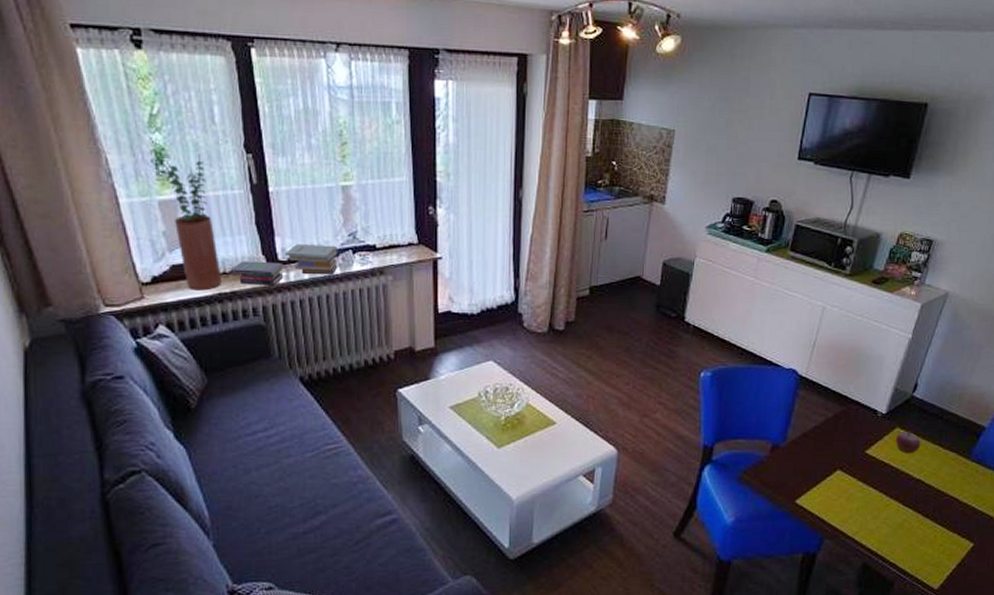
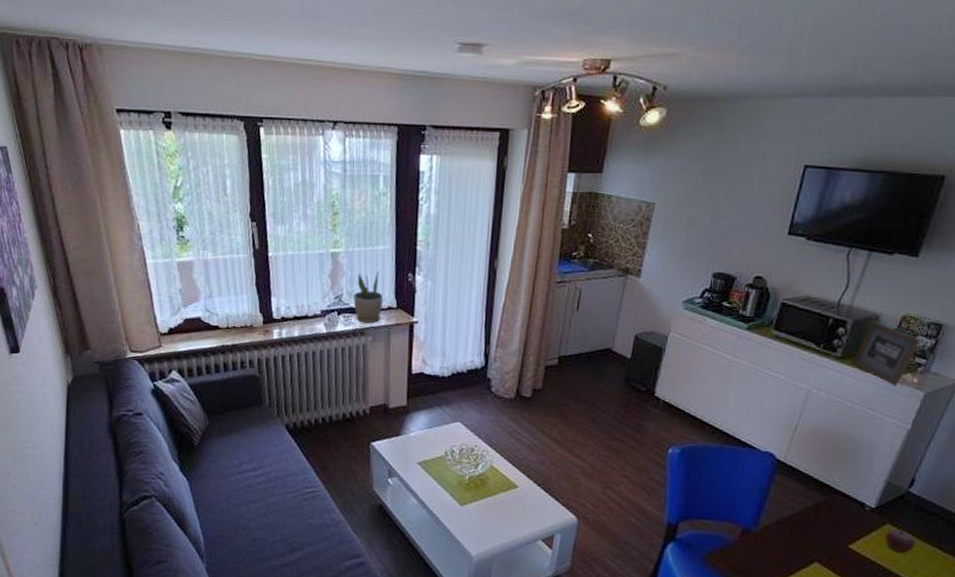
vase: present [164,154,221,291] -> none [184,222,225,343]
books: present [230,261,284,285] -> none [232,317,277,341]
books: present [285,244,338,274] -> none [279,304,325,333]
potted plant: none [370,205,402,262] -> present [353,272,383,324]
picture frame: none [859,239,916,299] -> present [852,320,921,387]

